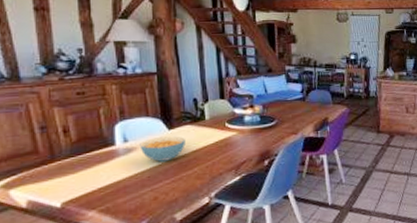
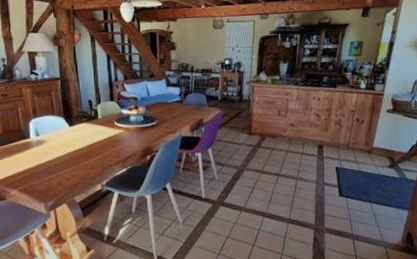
cereal bowl: present [139,136,185,162] -> none [48,132,83,153]

